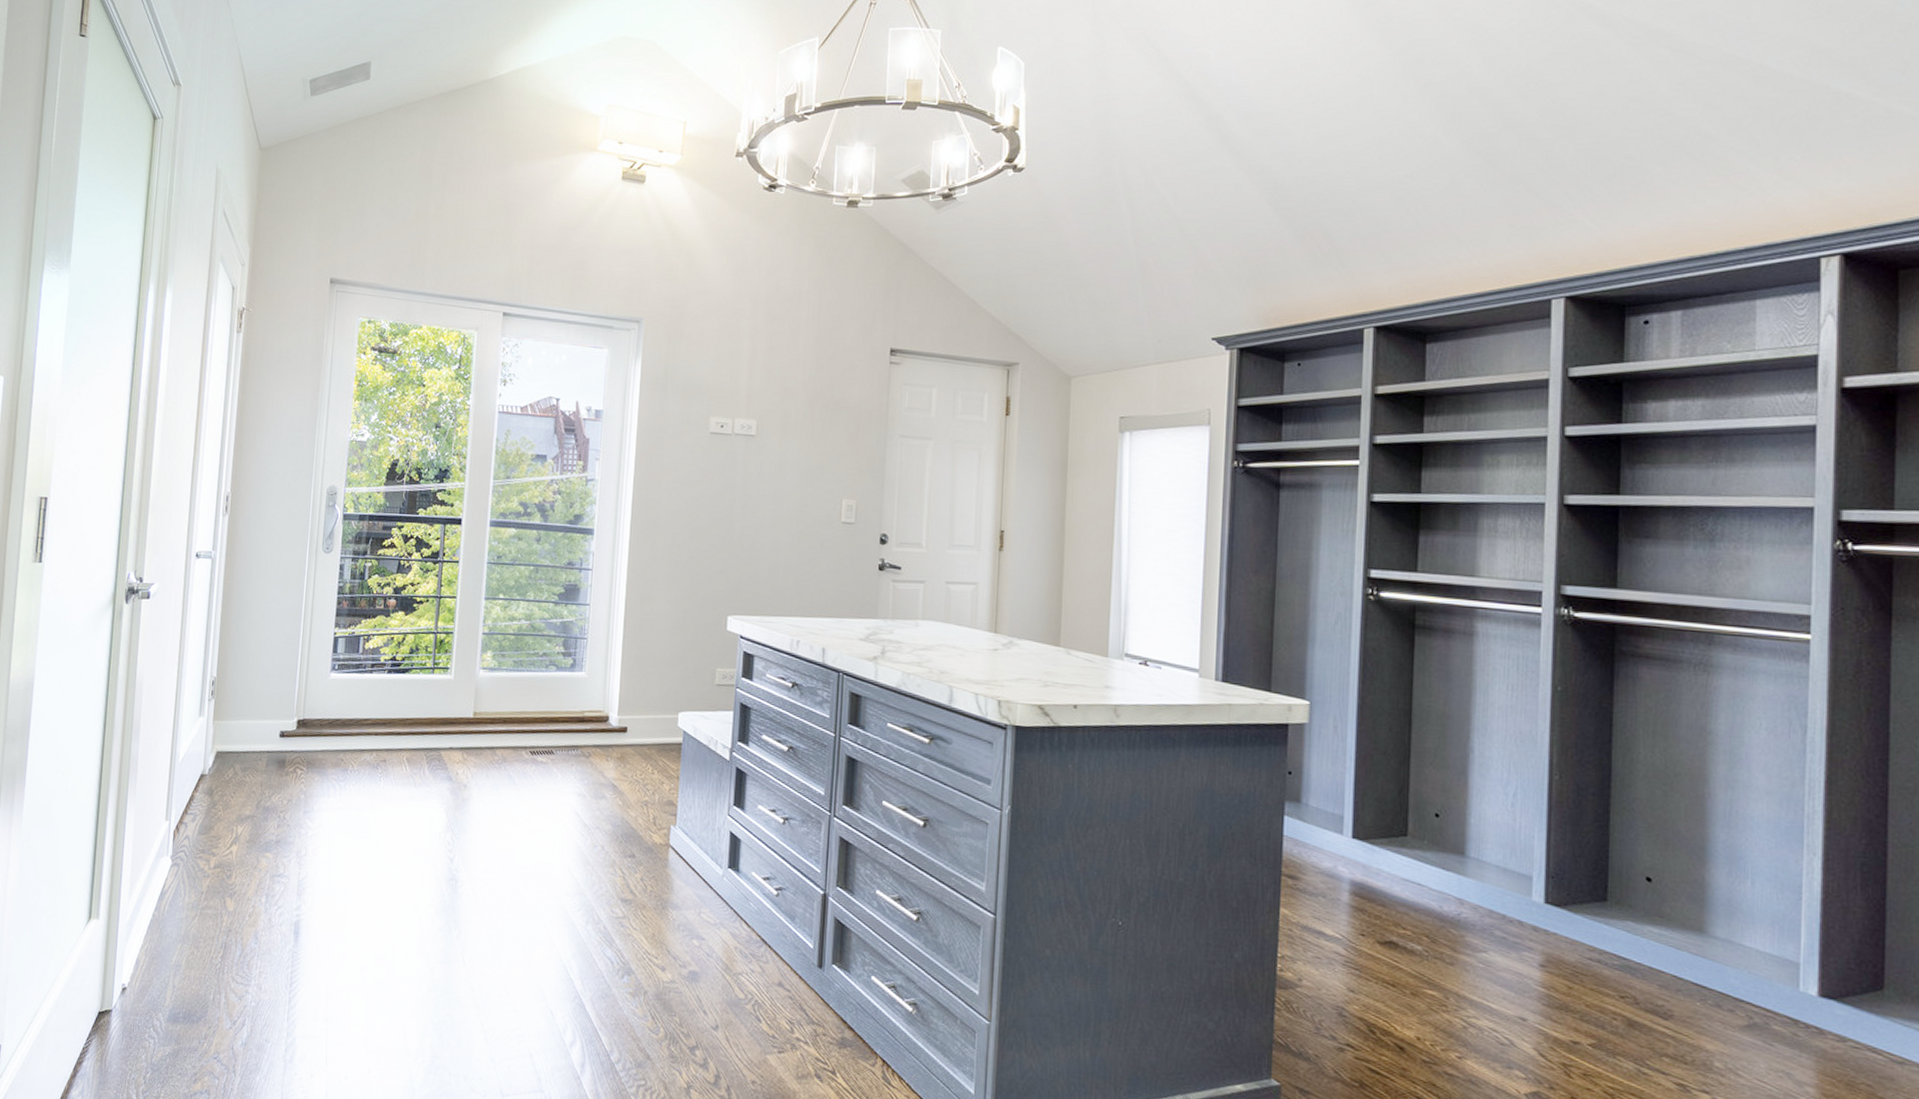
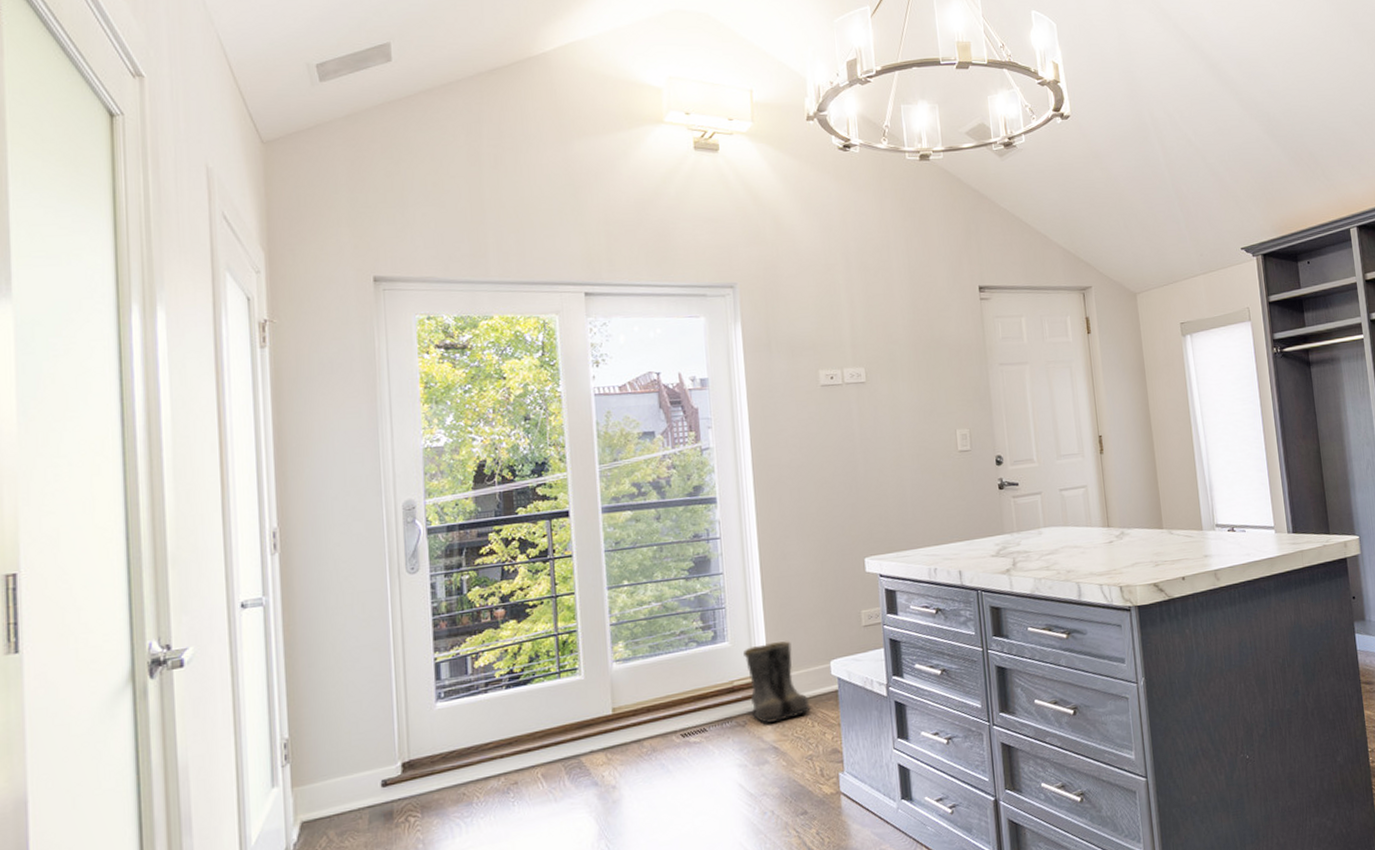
boots: none [596,682,656,761] -> present [743,641,813,723]

